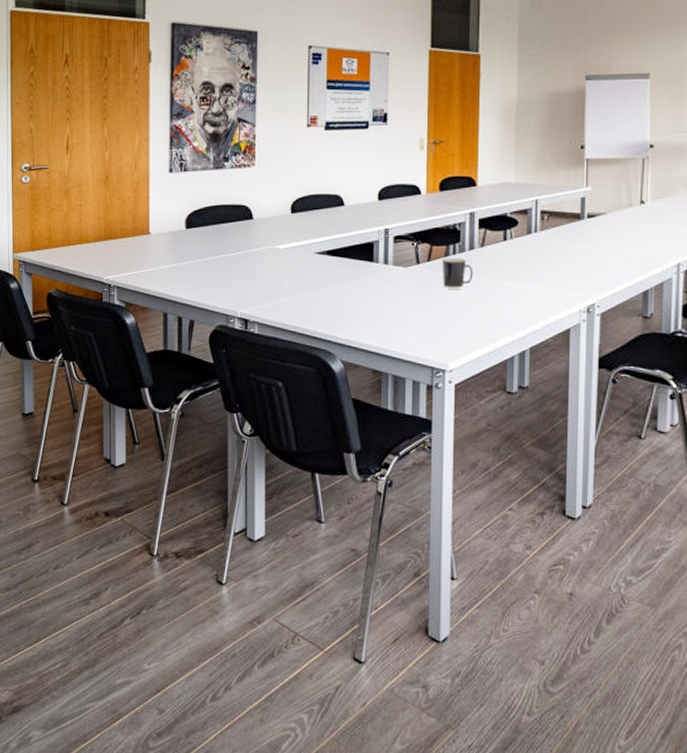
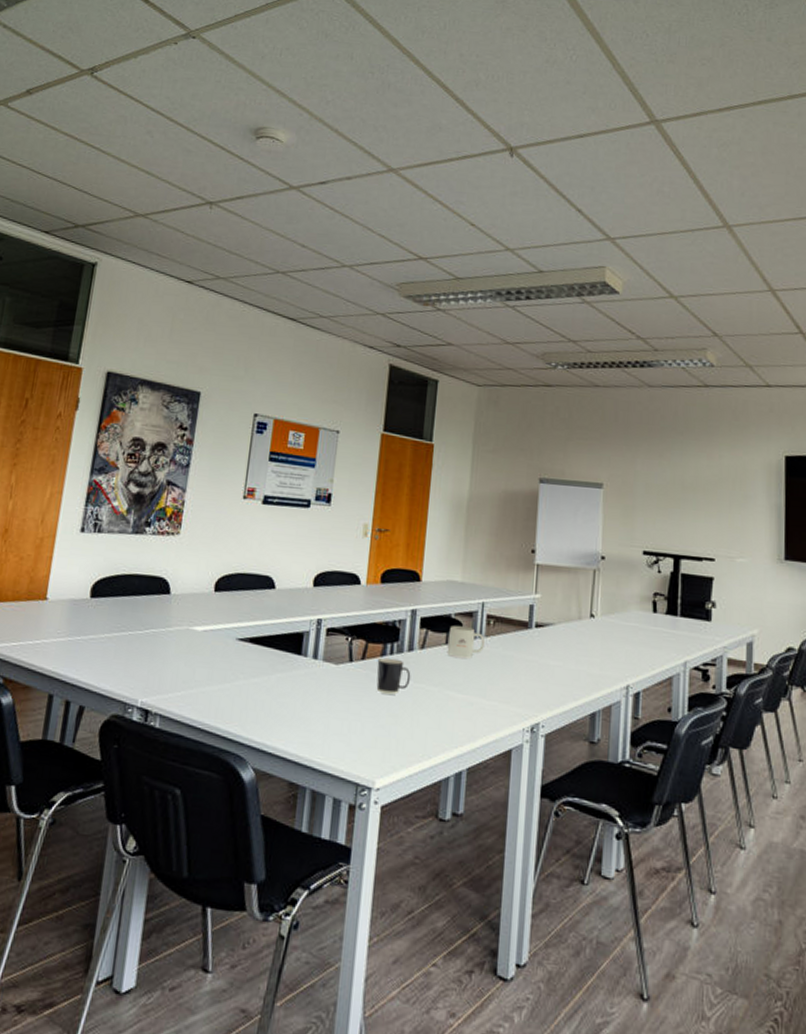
mug: none [505,224,541,253] -> present [446,626,486,660]

